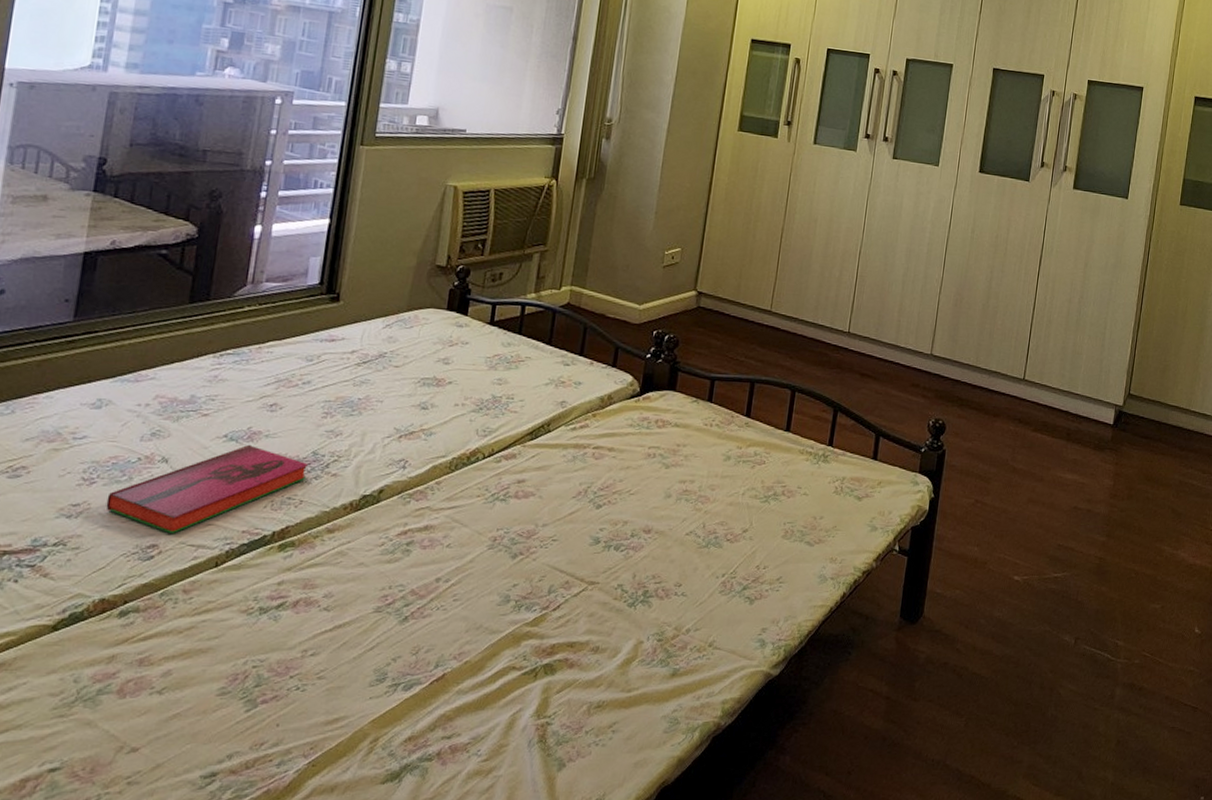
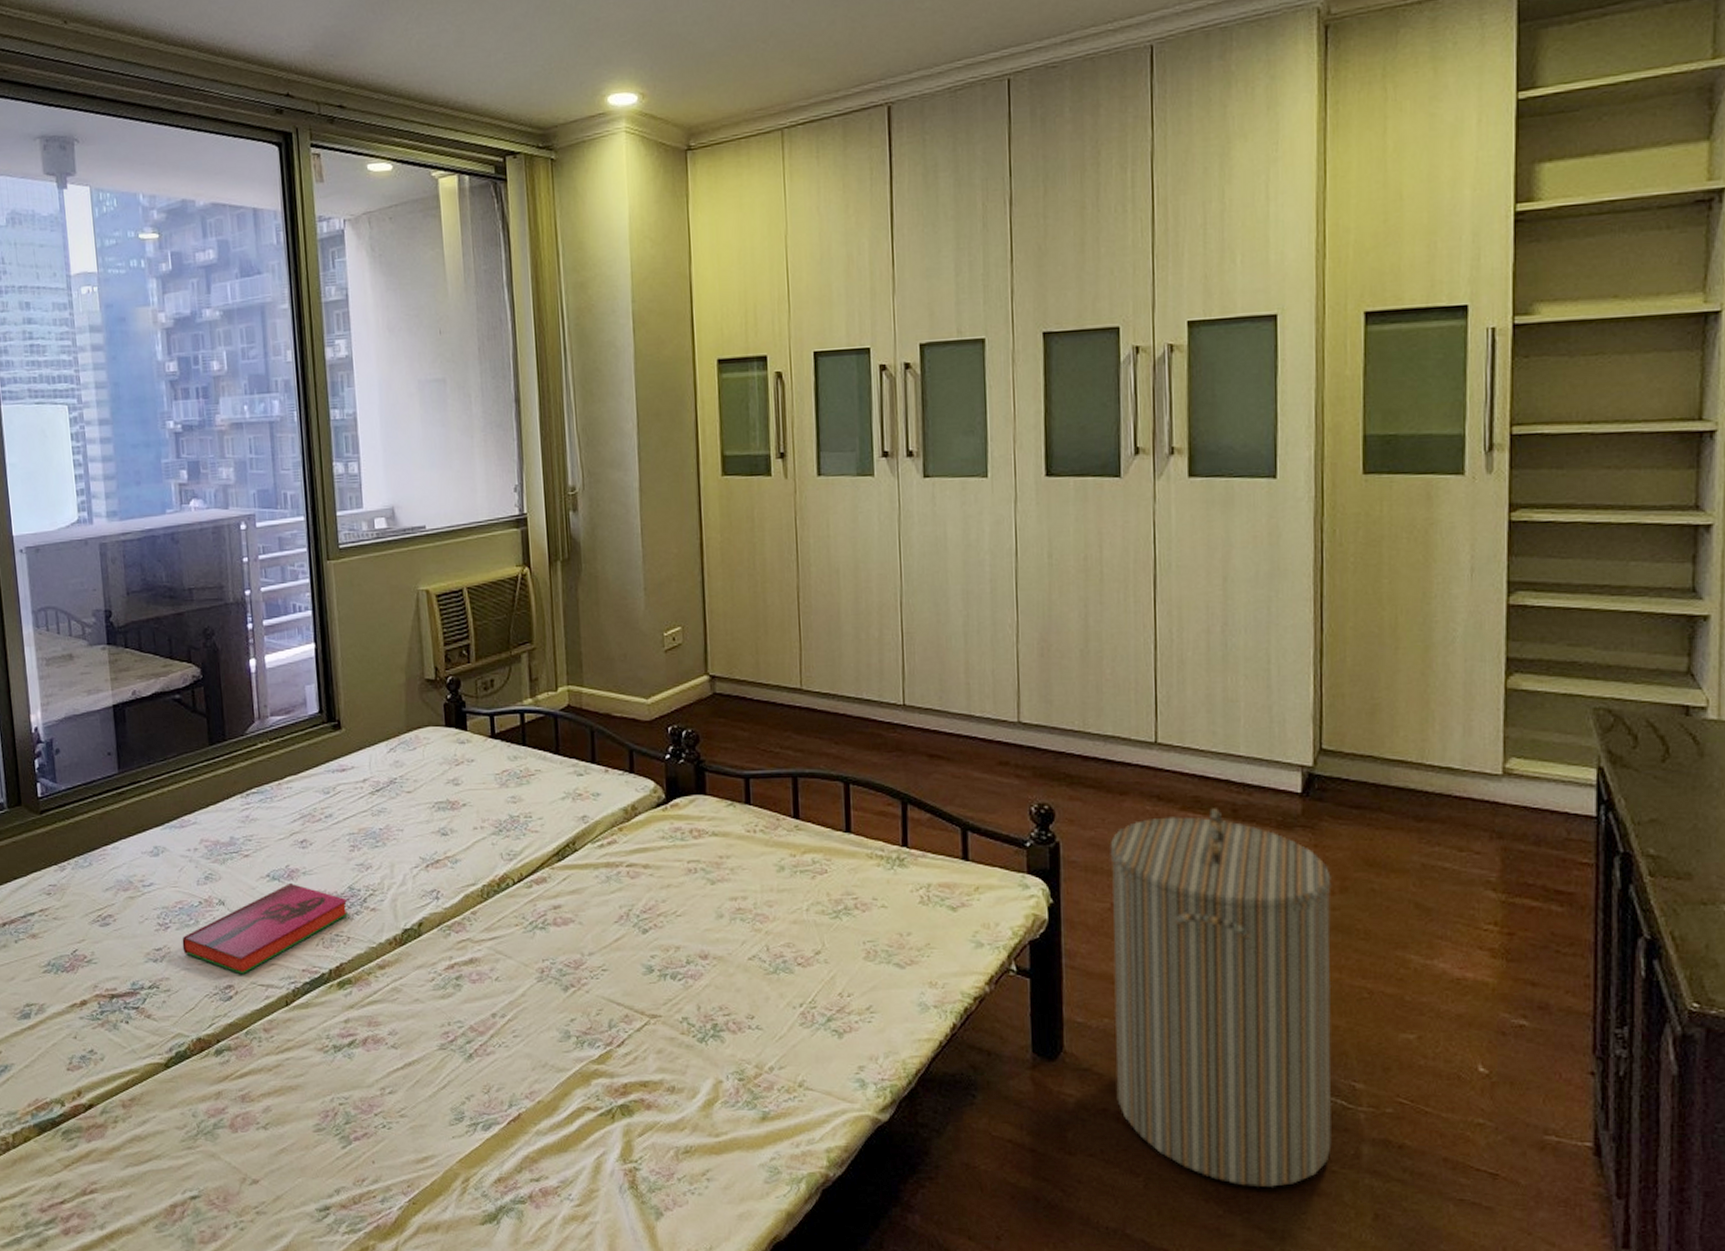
laundry hamper: none [955,431,1124,724] -> present [1110,808,1332,1188]

